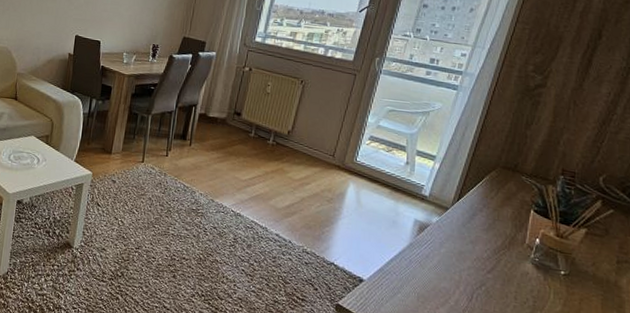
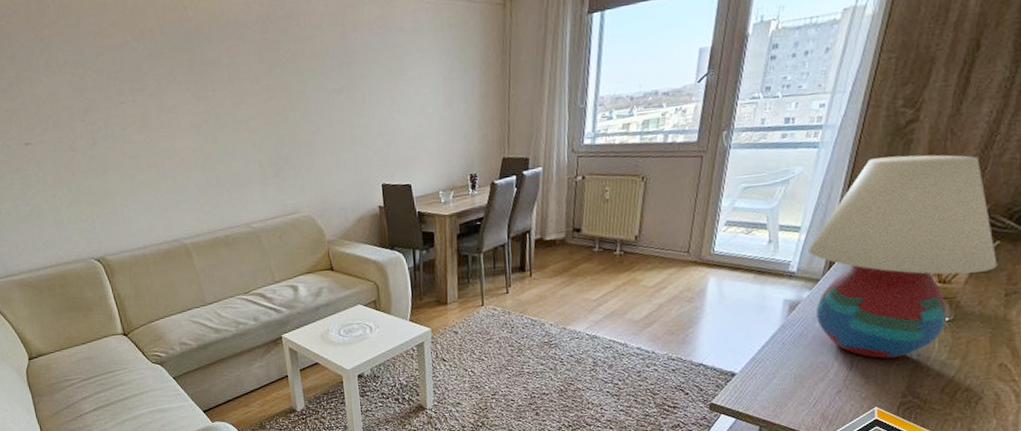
table lamp: none [440,110,611,300] -> present [808,154,997,359]

